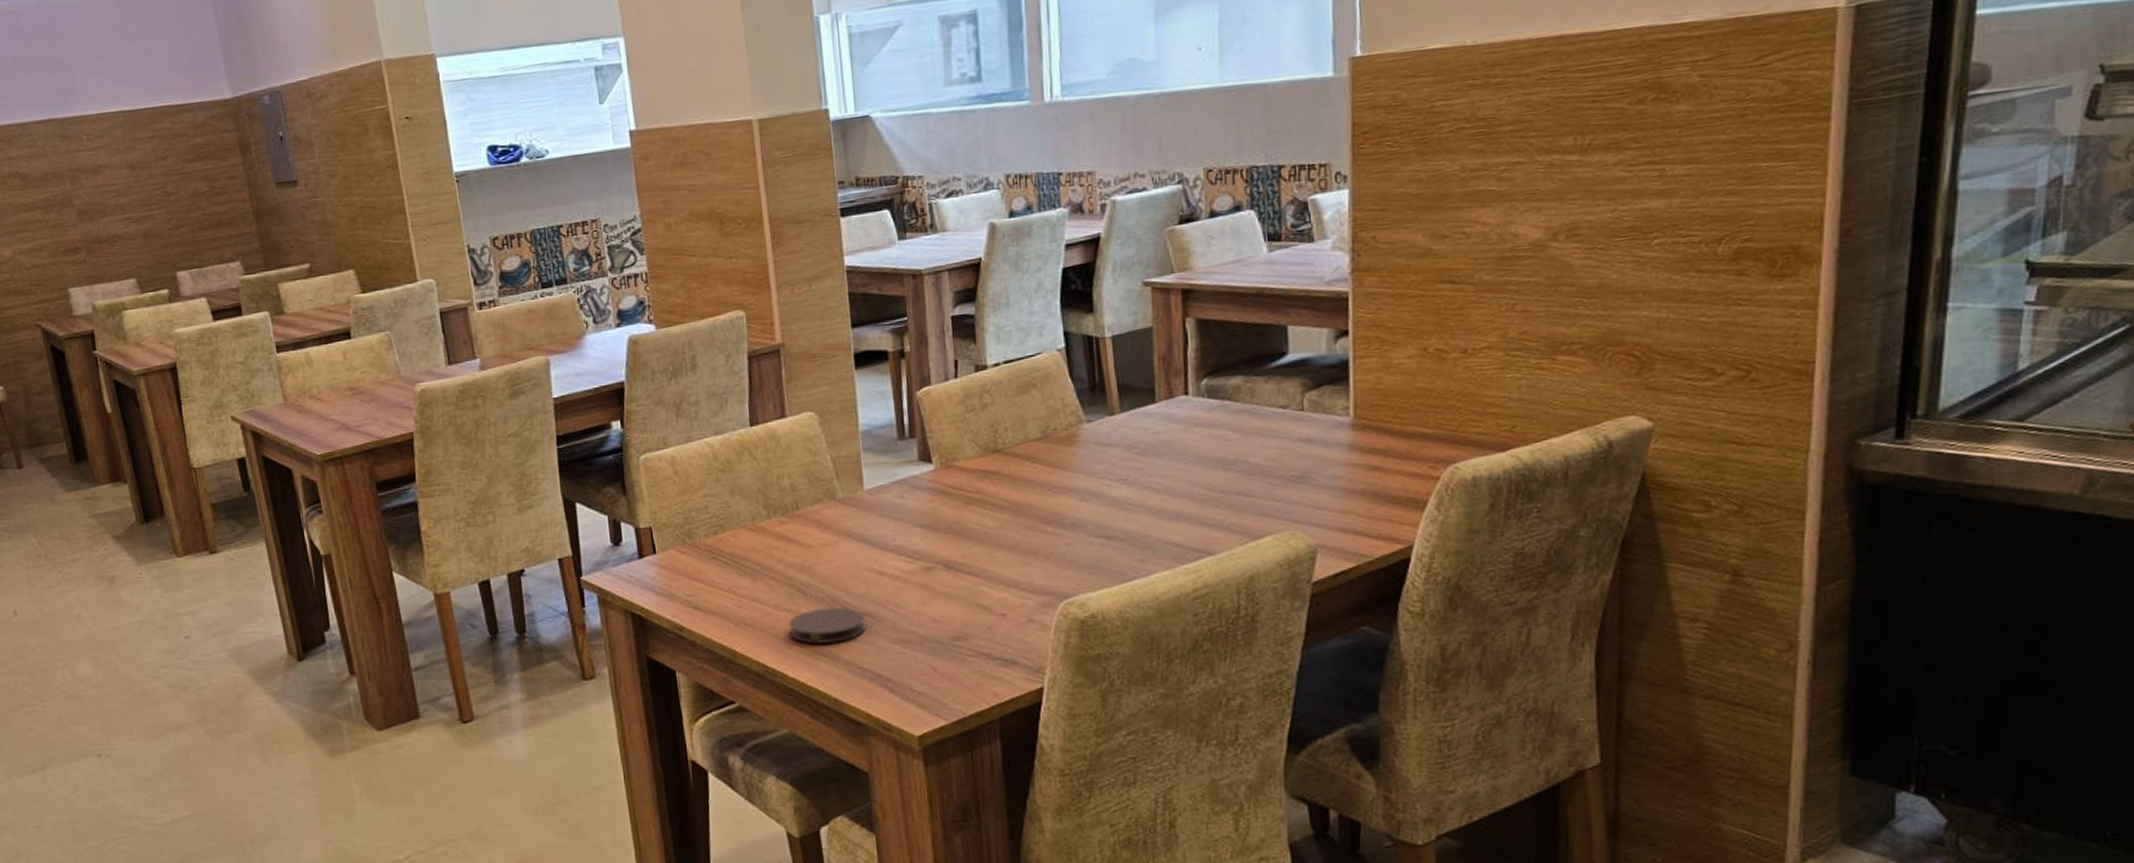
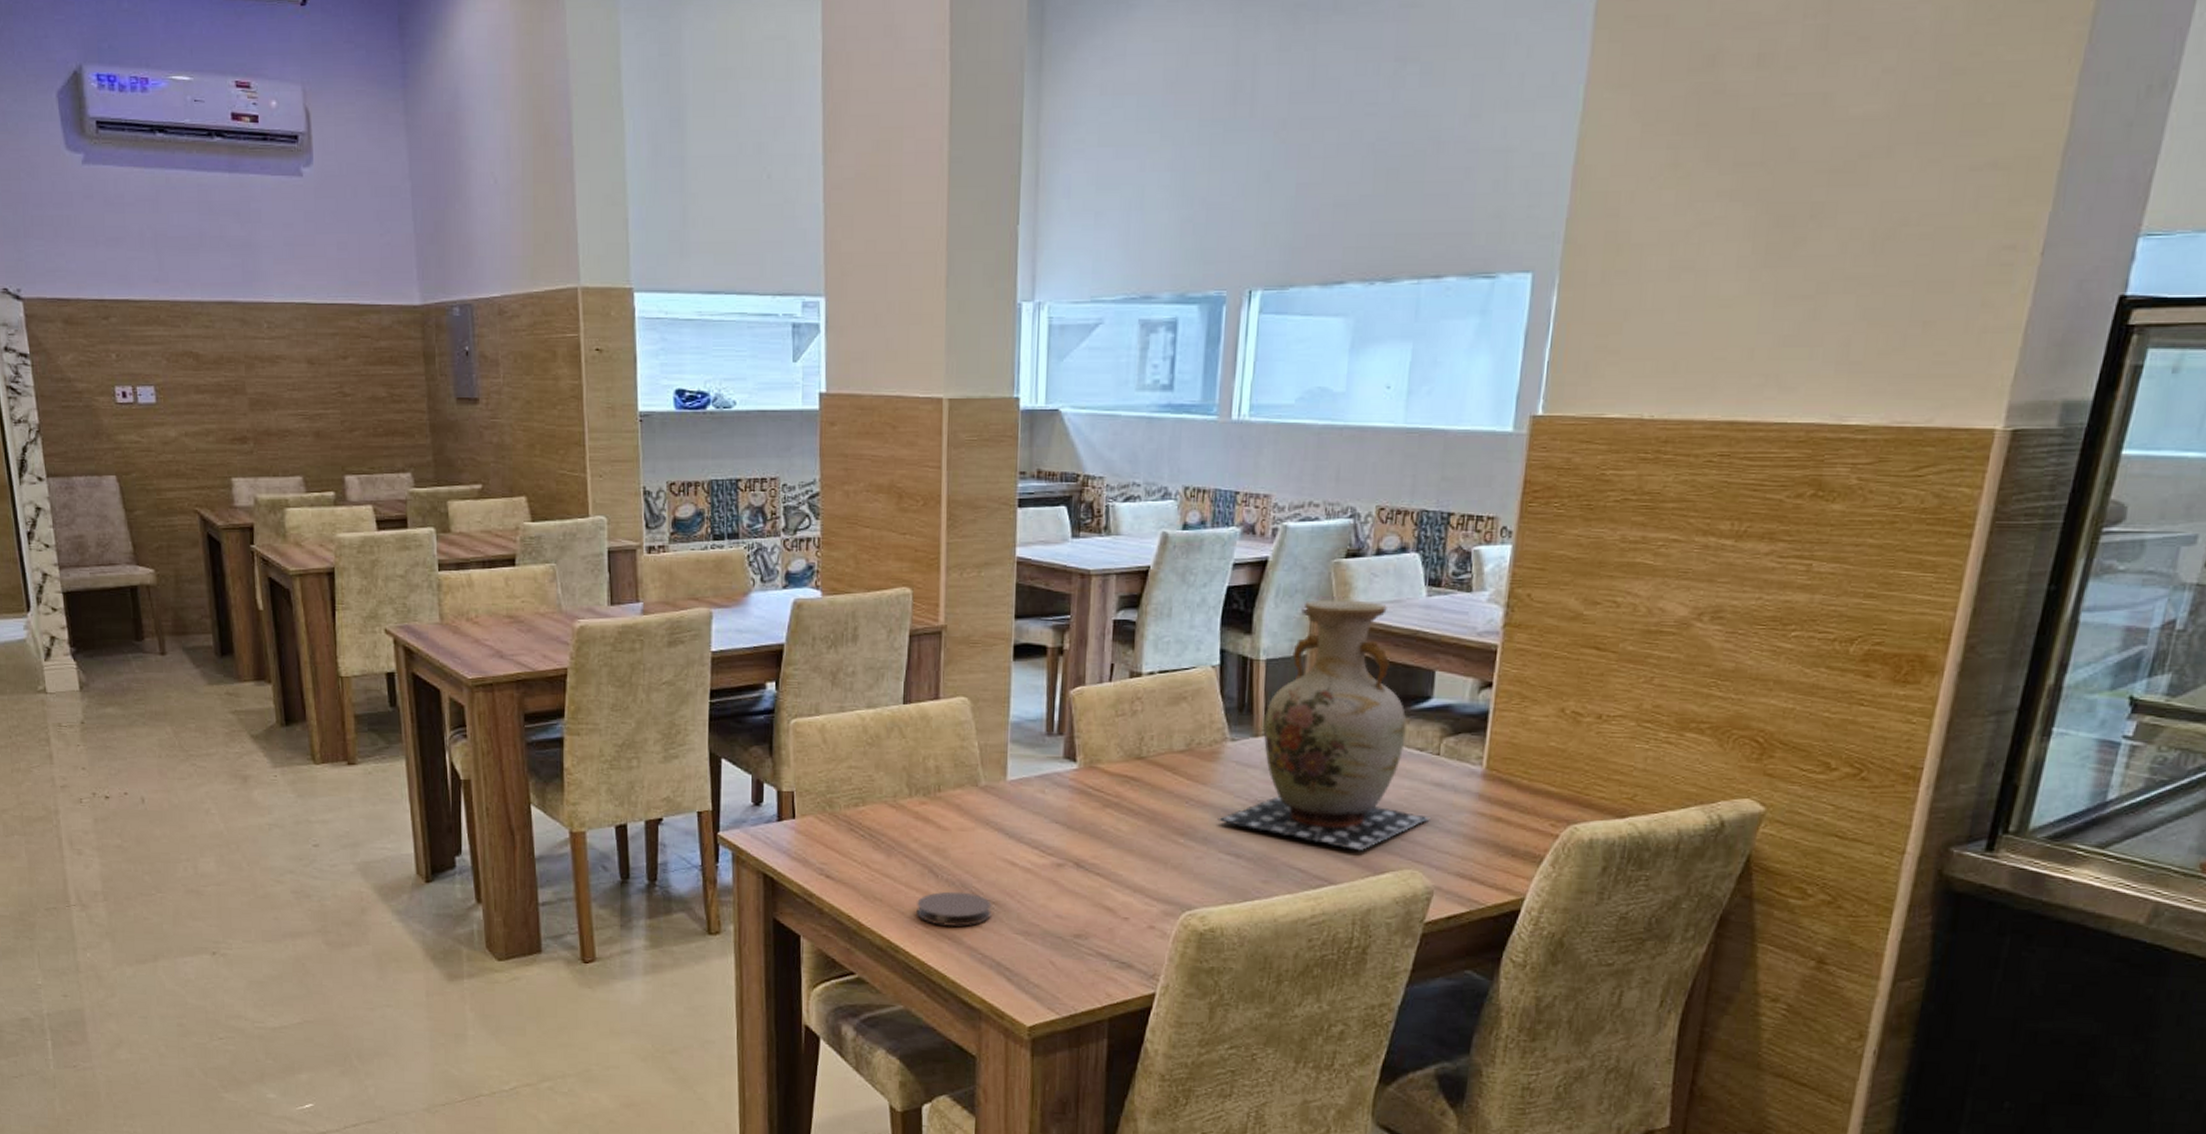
vase: none [1083,264,1303,518] -> present [1217,599,1430,850]

